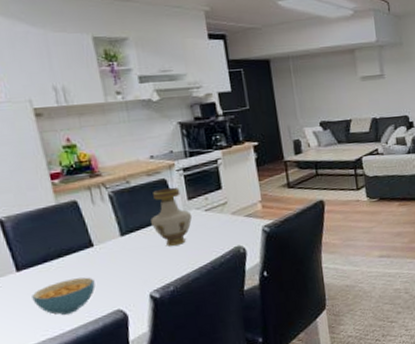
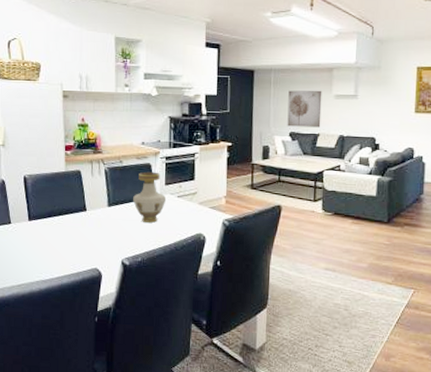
cereal bowl: present [32,277,95,315] -> none [35,235,82,263]
wall art: none [311,73,352,116] -> present [287,90,322,128]

